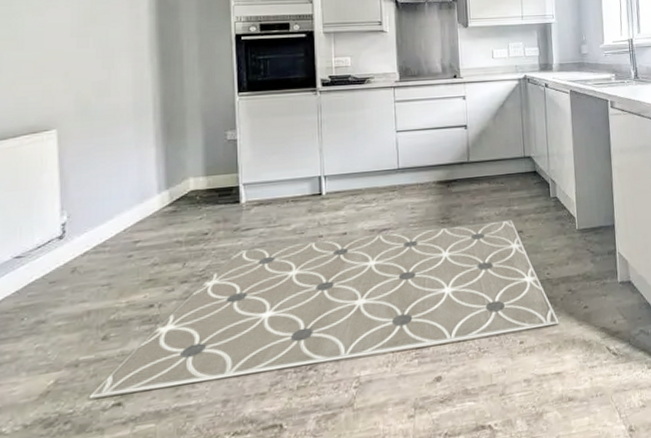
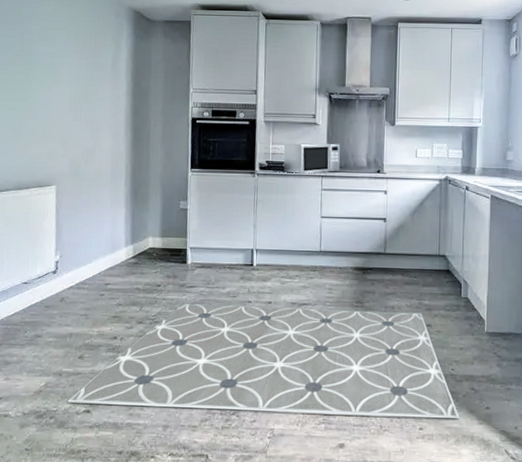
microwave: none [347,50,414,88] -> present [283,142,340,175]

